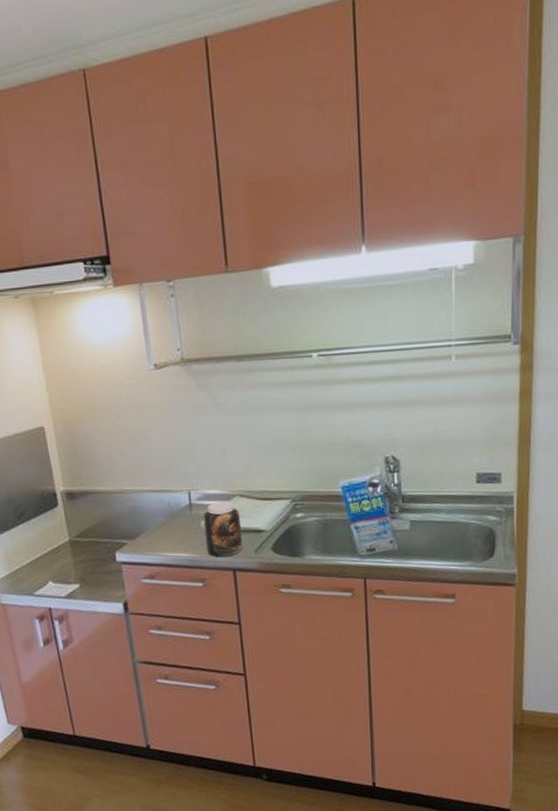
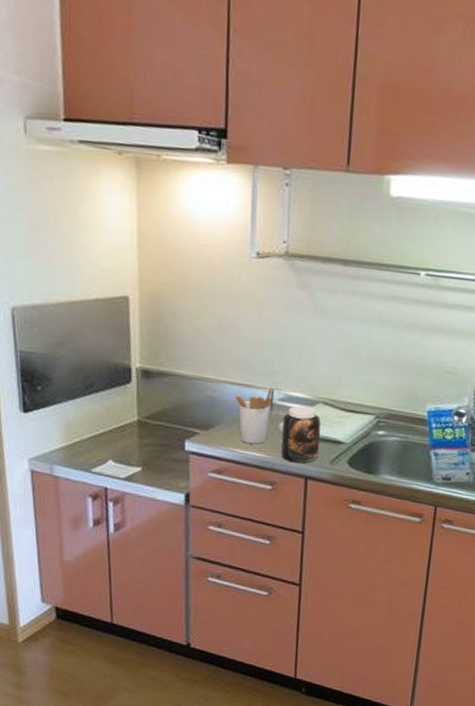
utensil holder: none [154,488,192,546] -> present [234,387,274,445]

